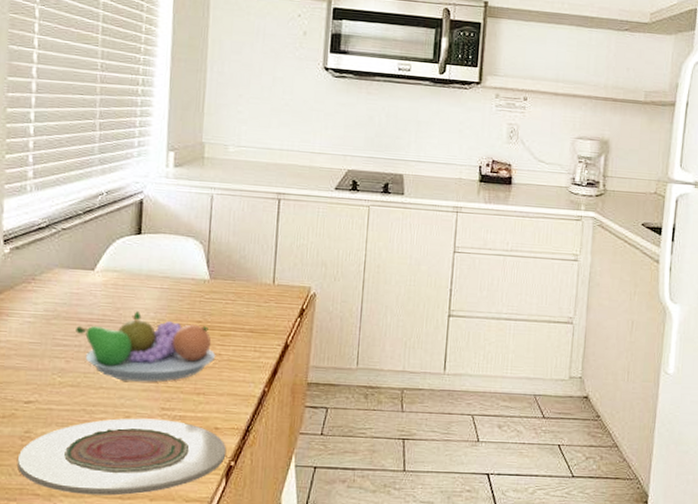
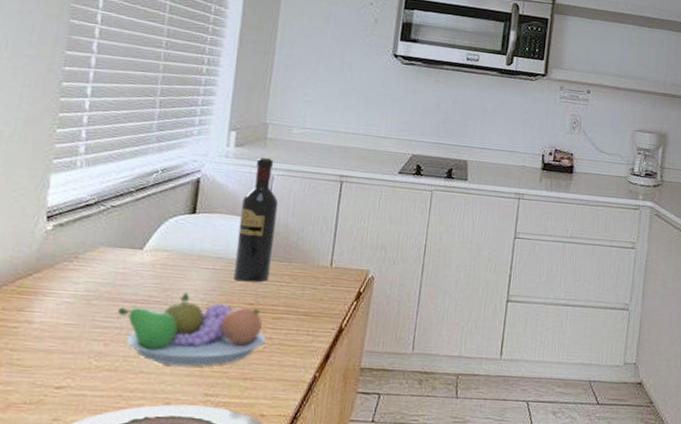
wine bottle: none [181,176,220,301] -> present [233,157,279,283]

